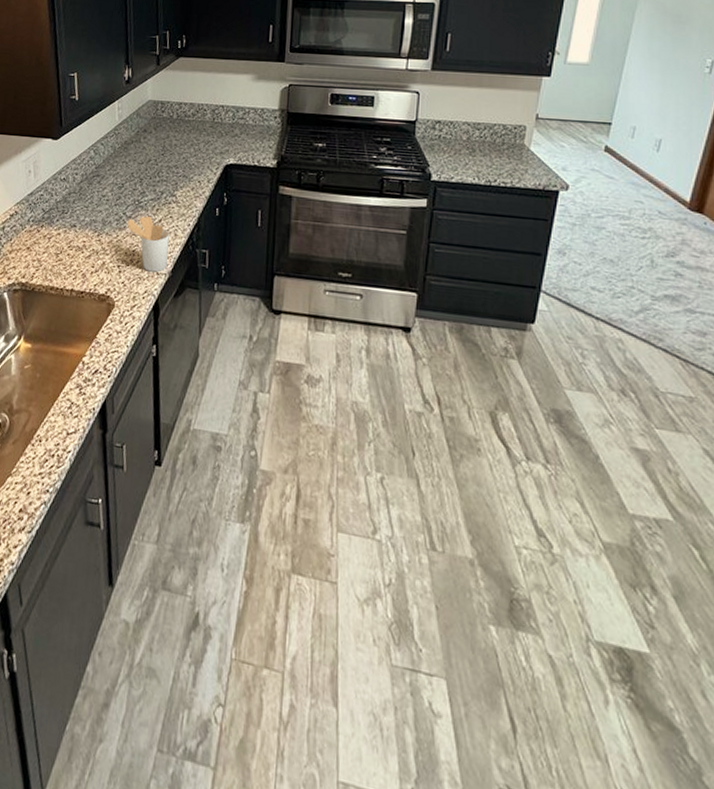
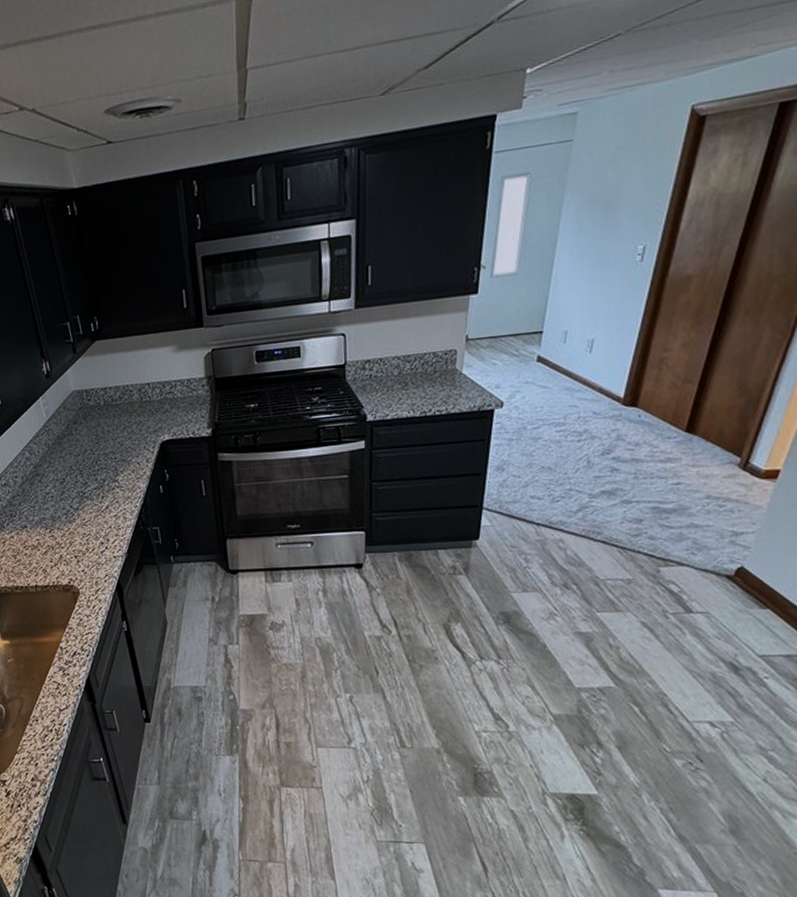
utensil holder: present [127,215,170,272] -> none [75,504,122,556]

